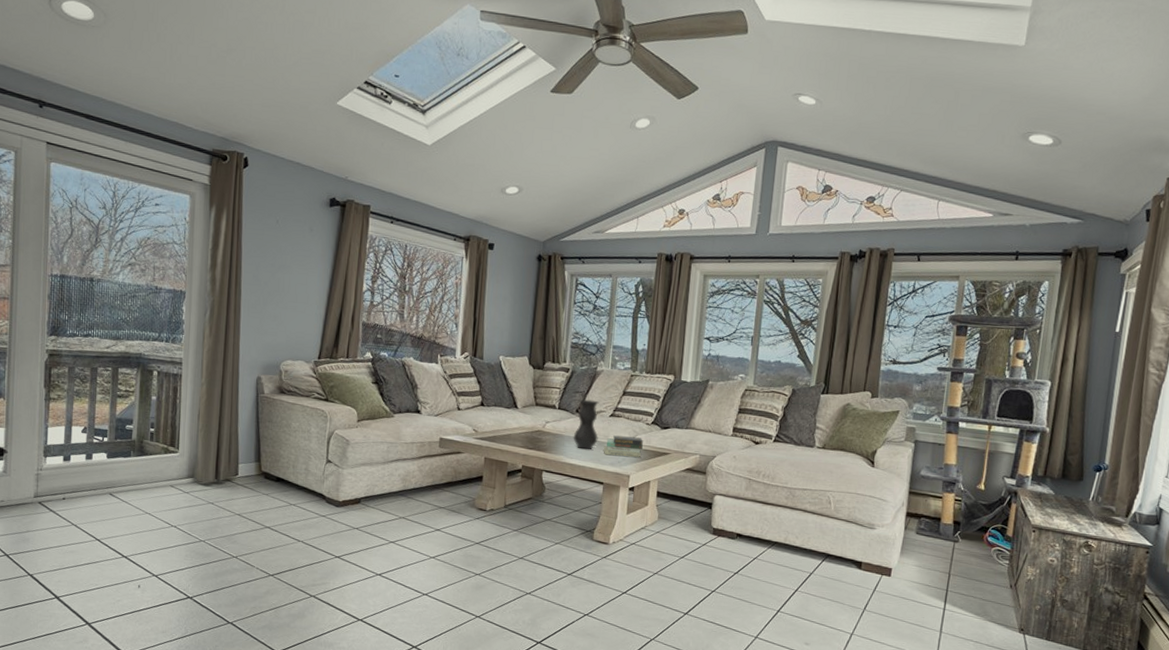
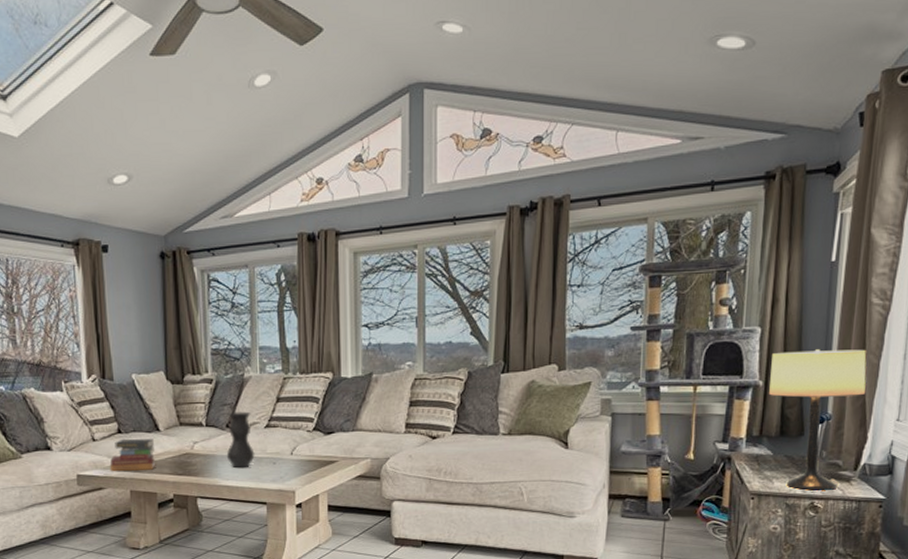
books: none [469,411,511,442] -> present [109,438,156,472]
books: present [603,435,643,457] -> none [262,447,306,472]
table lamp: none [1053,405,1142,532] -> present [768,349,867,490]

